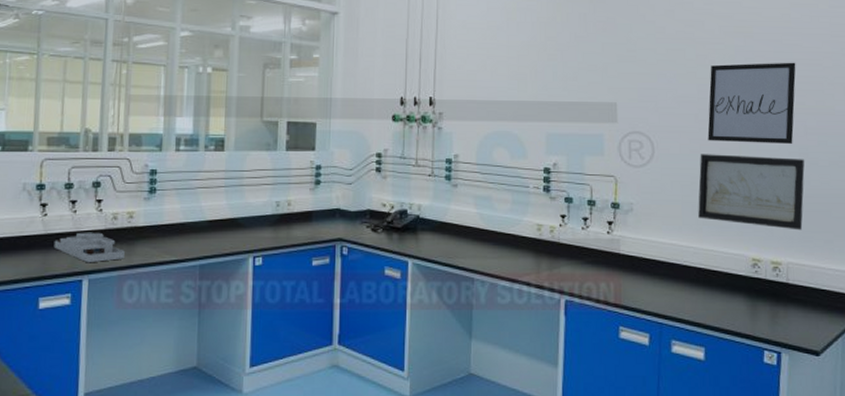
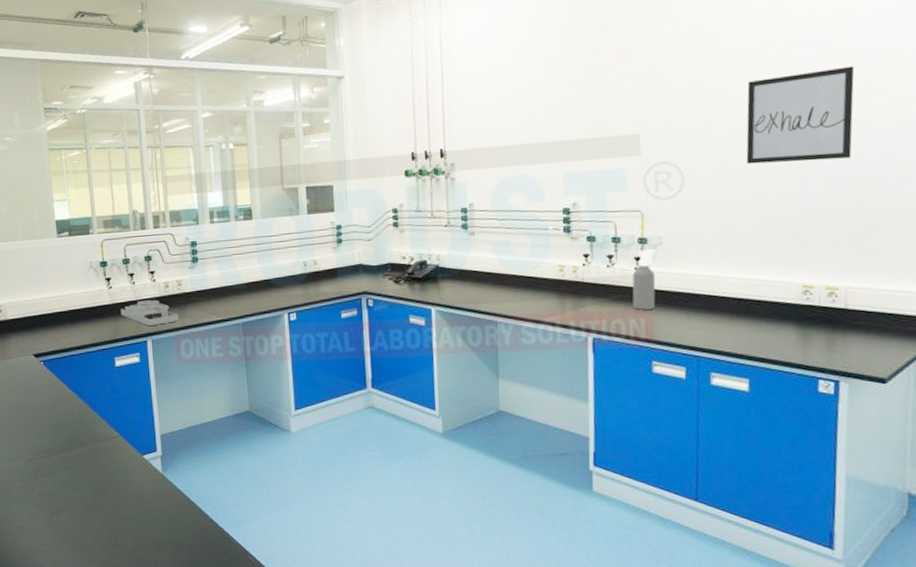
spray bottle: none [604,213,626,274] -> present [632,248,656,310]
wall art: present [698,154,805,230] -> none [737,173,867,252]

